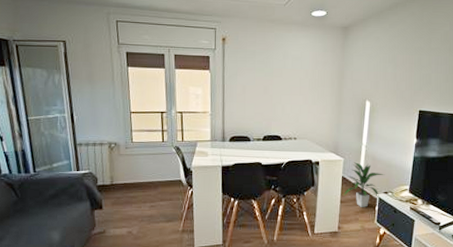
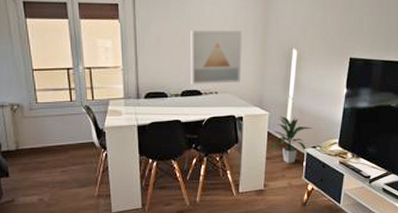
wall art: none [272,82,320,130] -> present [190,31,242,84]

